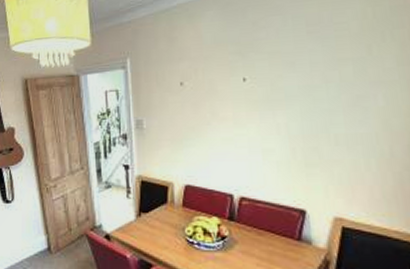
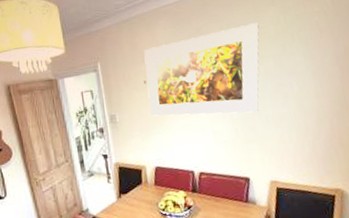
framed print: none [183,16,337,130] -> present [144,23,259,116]

